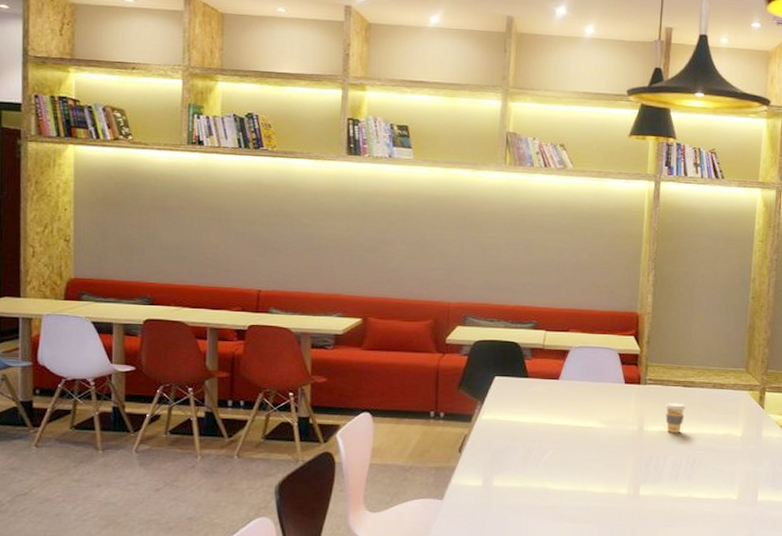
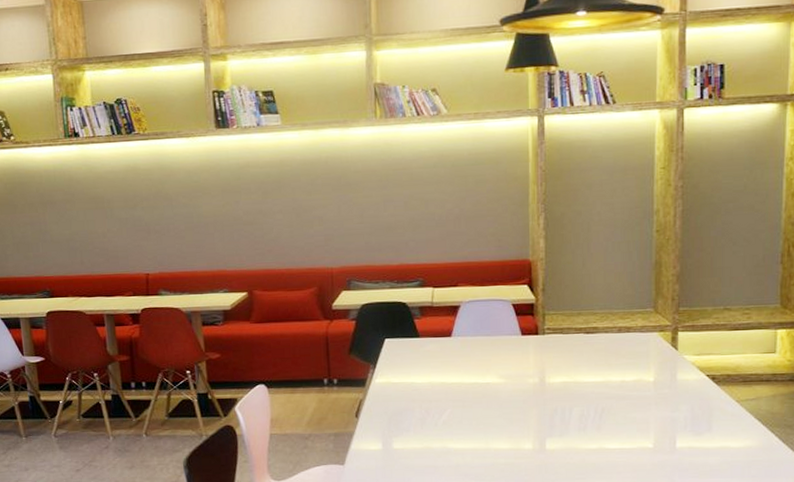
coffee cup: present [665,402,686,433] -> none [567,350,590,383]

